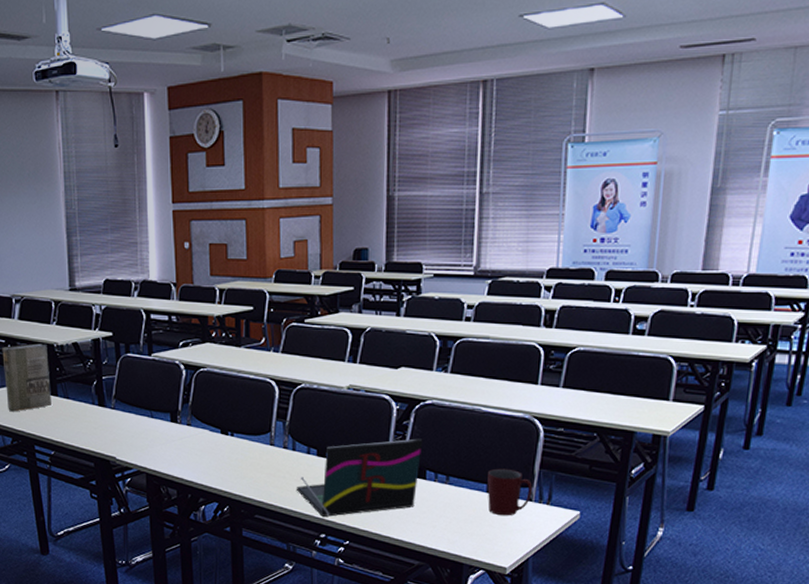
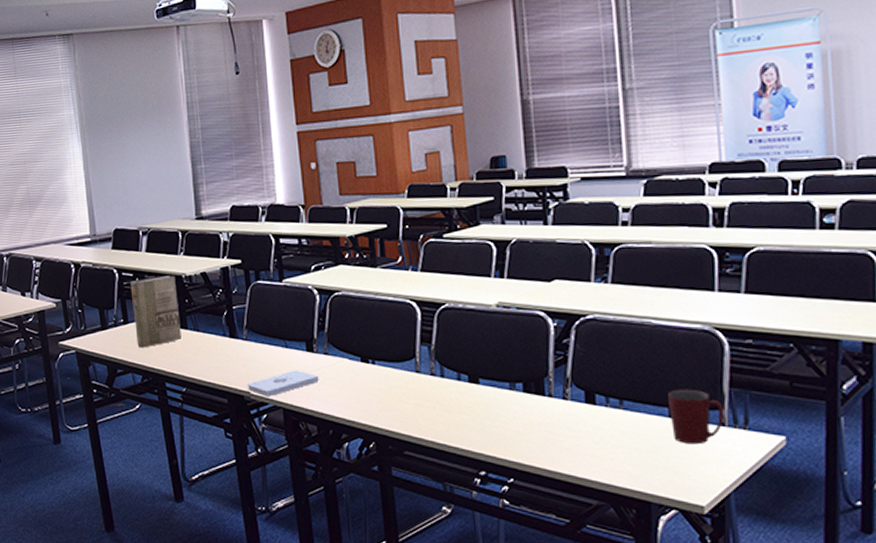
notepad: none [114,438,181,463] -> present [248,370,319,397]
laptop: present [296,438,423,517] -> none [448,358,588,451]

